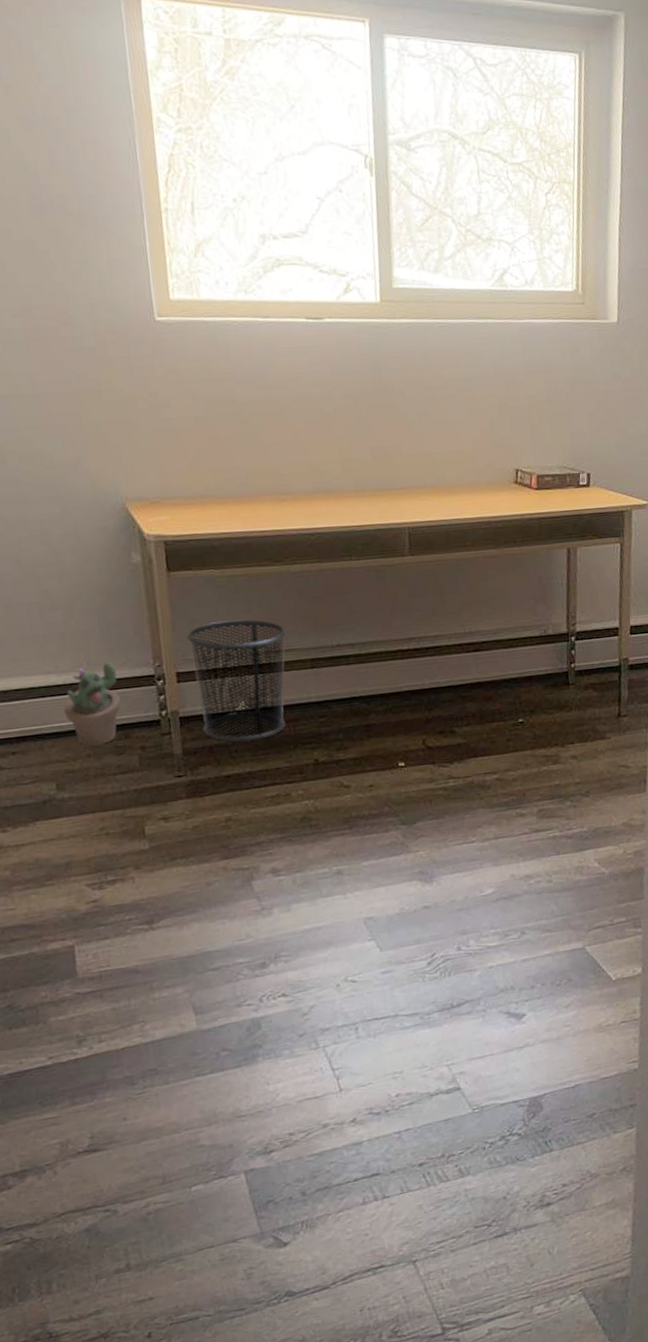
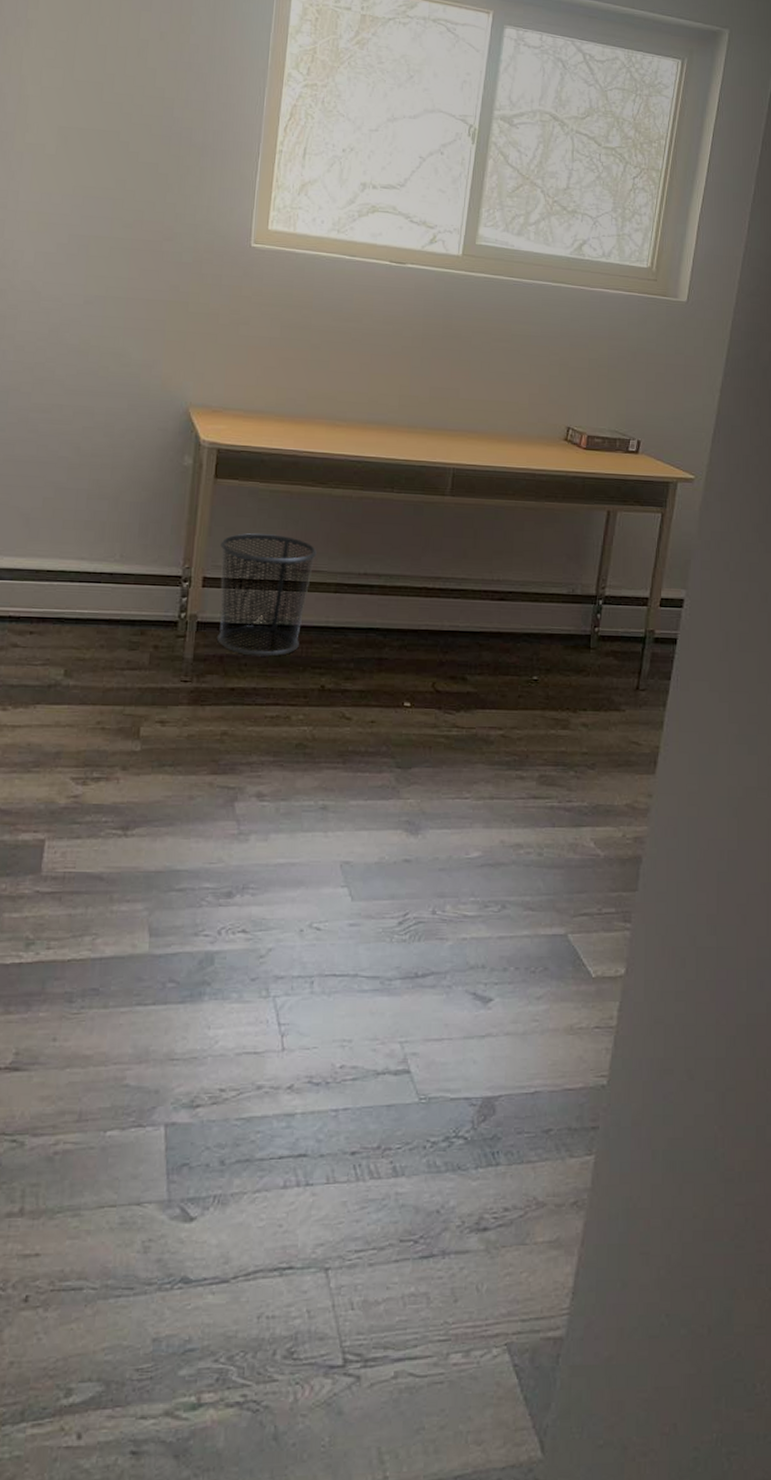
decorative plant: present [63,661,121,745] -> none [88,556,146,638]

